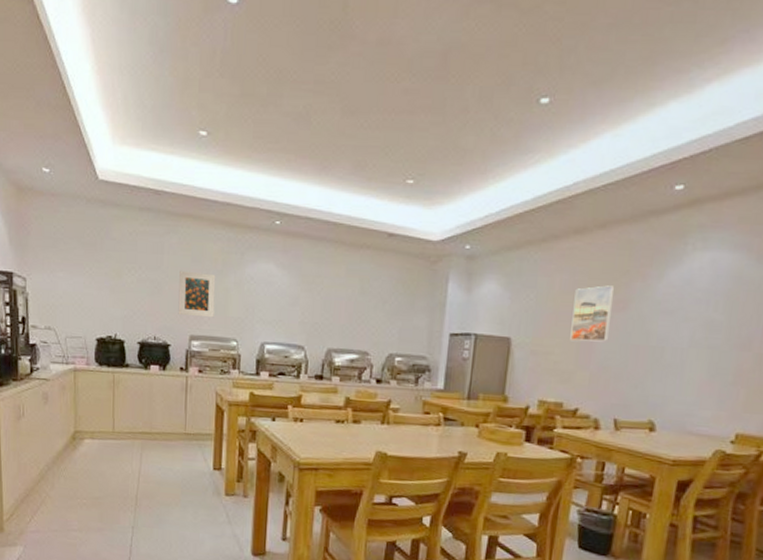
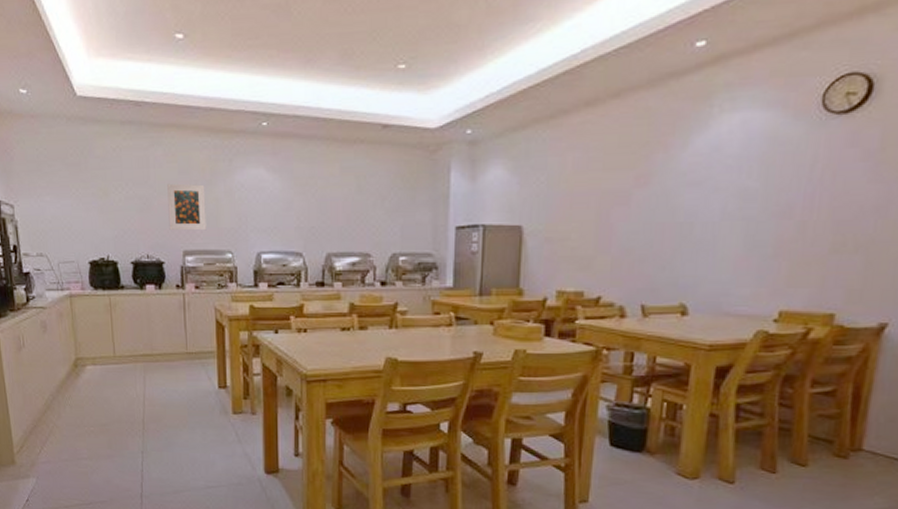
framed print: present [570,285,615,342] -> none [587,160,634,224]

